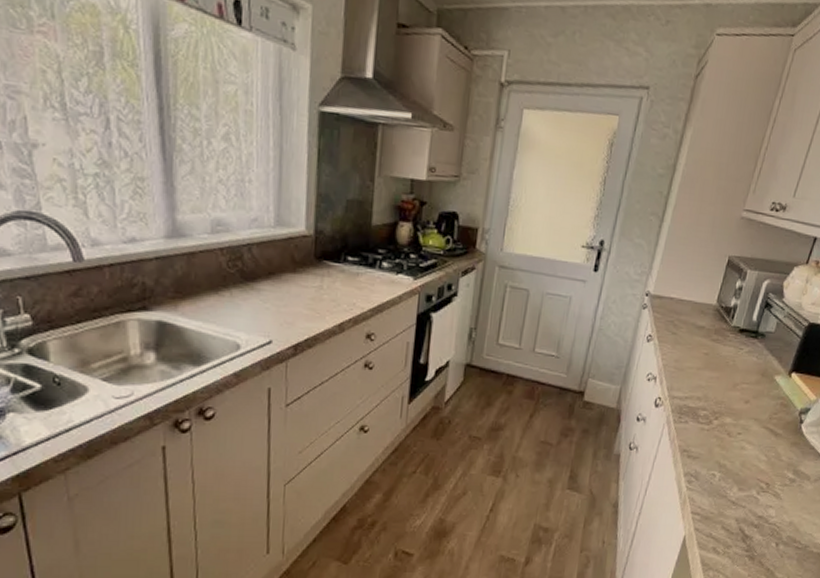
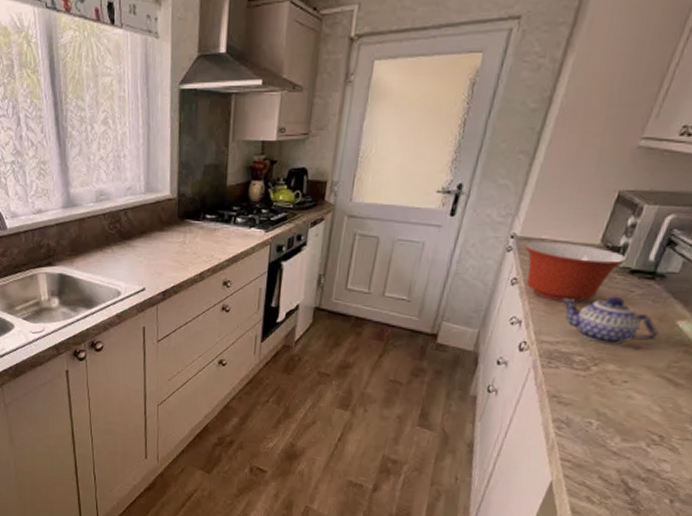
mixing bowl: none [657,300,737,360] -> present [525,241,628,303]
teapot: none [687,353,763,400] -> present [561,296,660,346]

